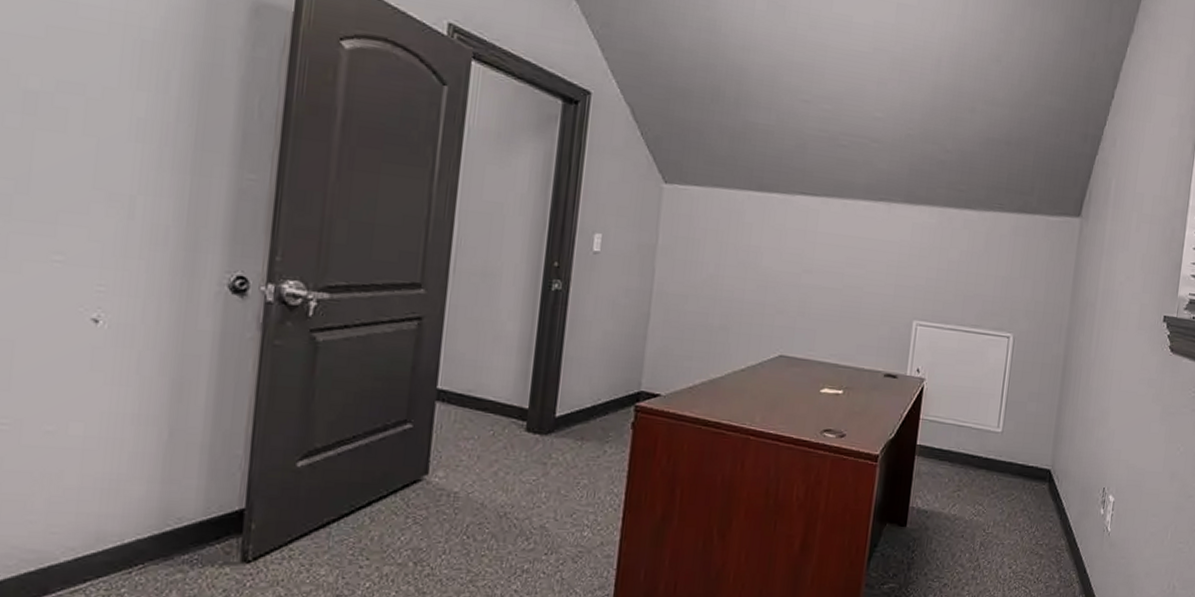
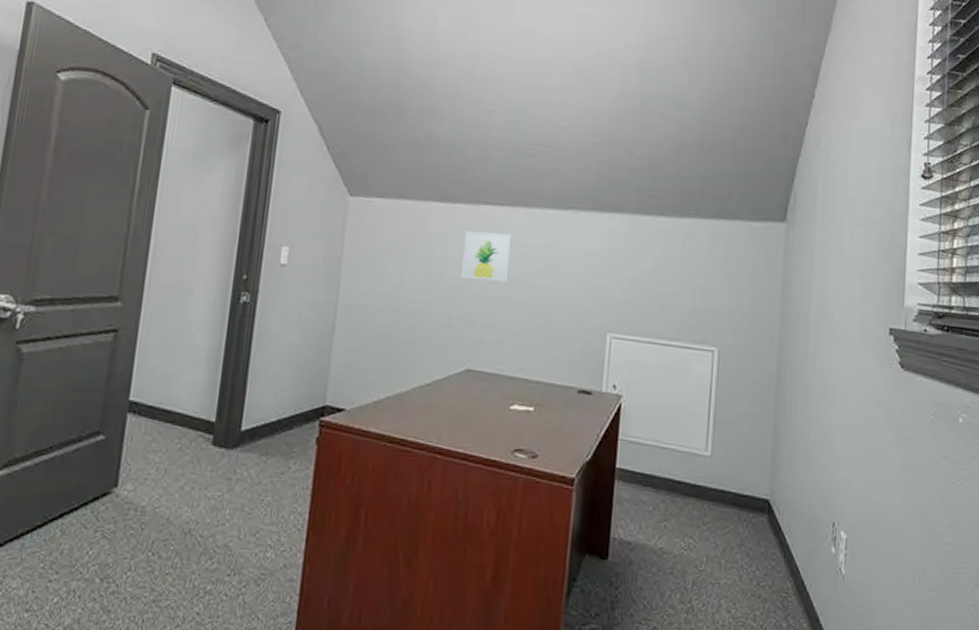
wall art: none [776,220,826,271] -> present [461,230,512,282]

